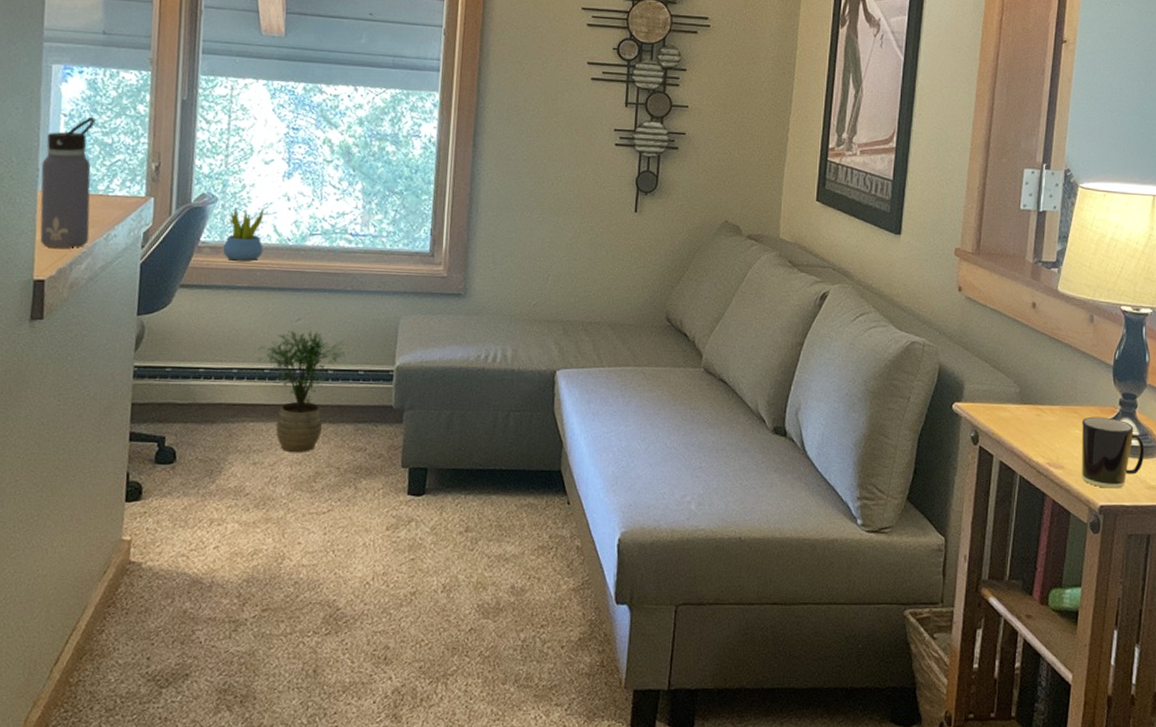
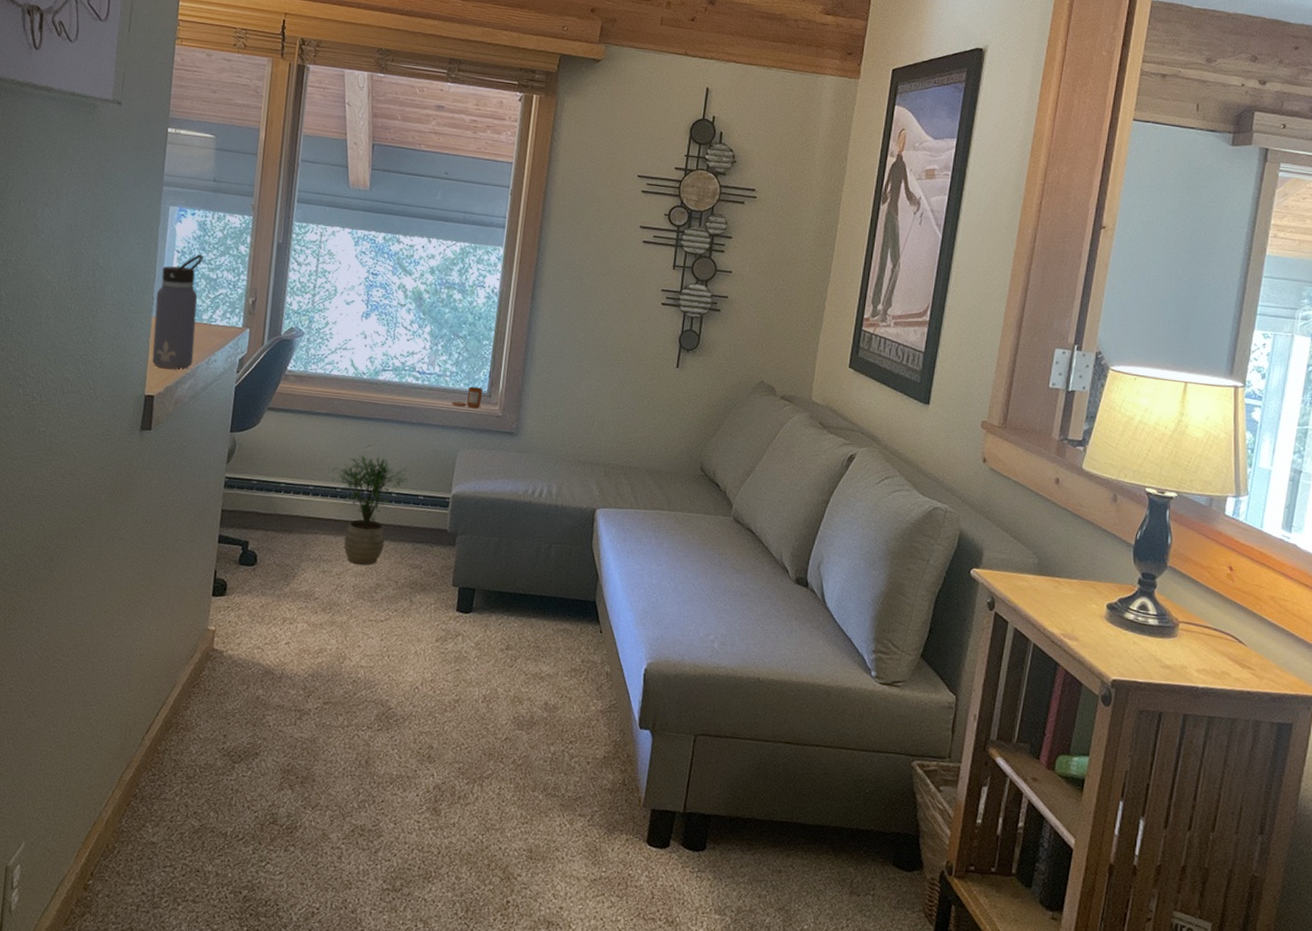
succulent plant: present [223,206,264,263] -> none [306,340,344,392]
candle: none [391,246,424,271] -> present [452,386,483,409]
mug: present [1081,416,1145,489] -> none [1096,592,1162,665]

